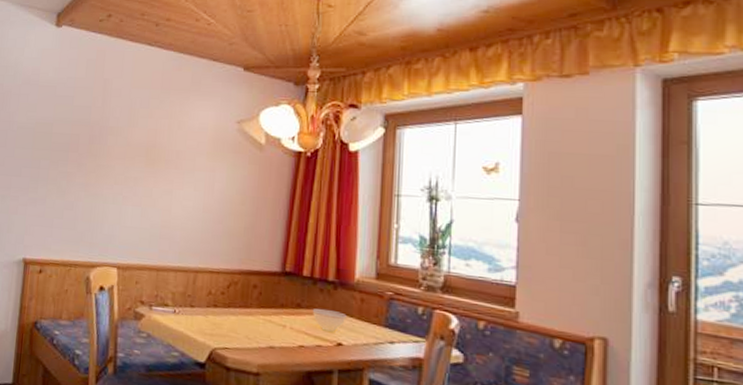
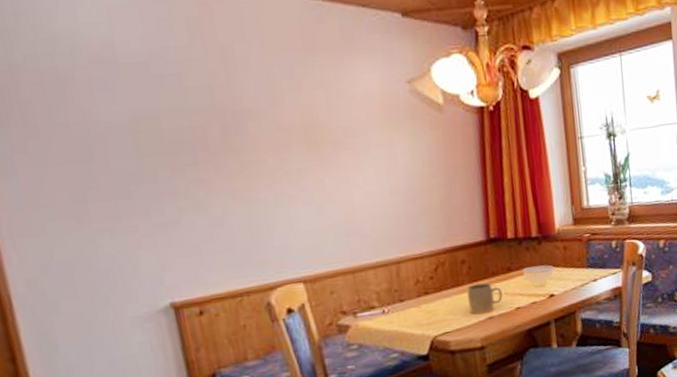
mug: none [252,310,288,343] -> present [467,282,503,315]

